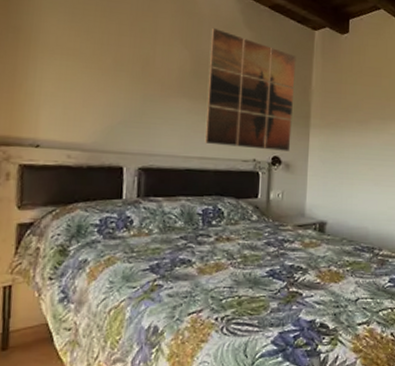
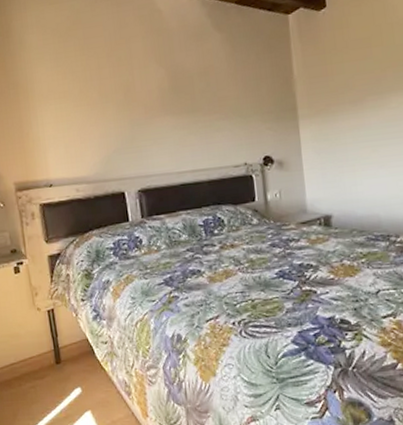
wall art: present [205,28,296,151] -> none [183,39,281,156]

